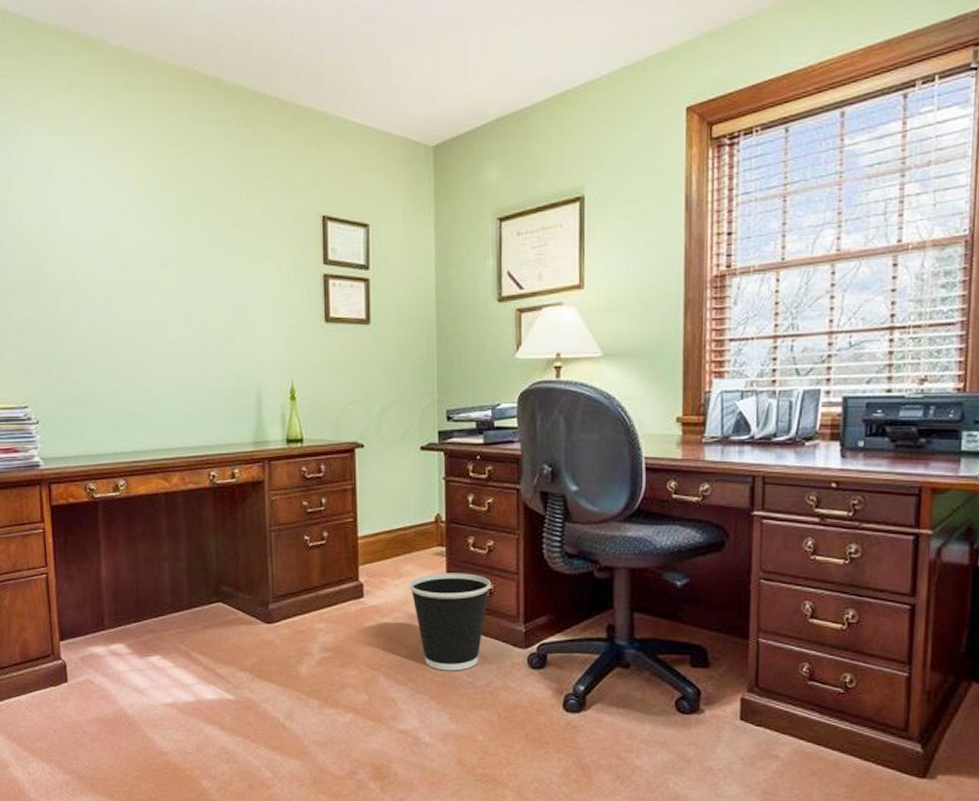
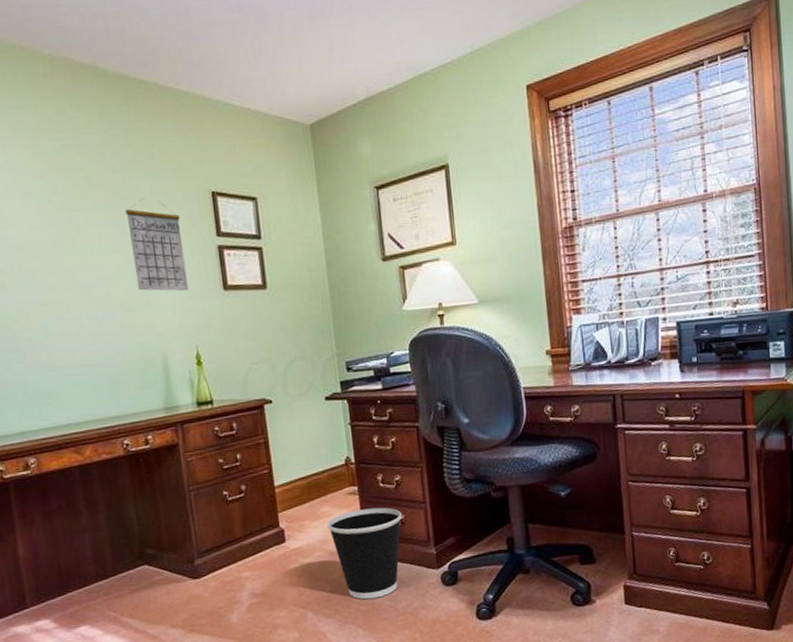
calendar: none [234,220,289,321] -> present [125,199,189,291]

